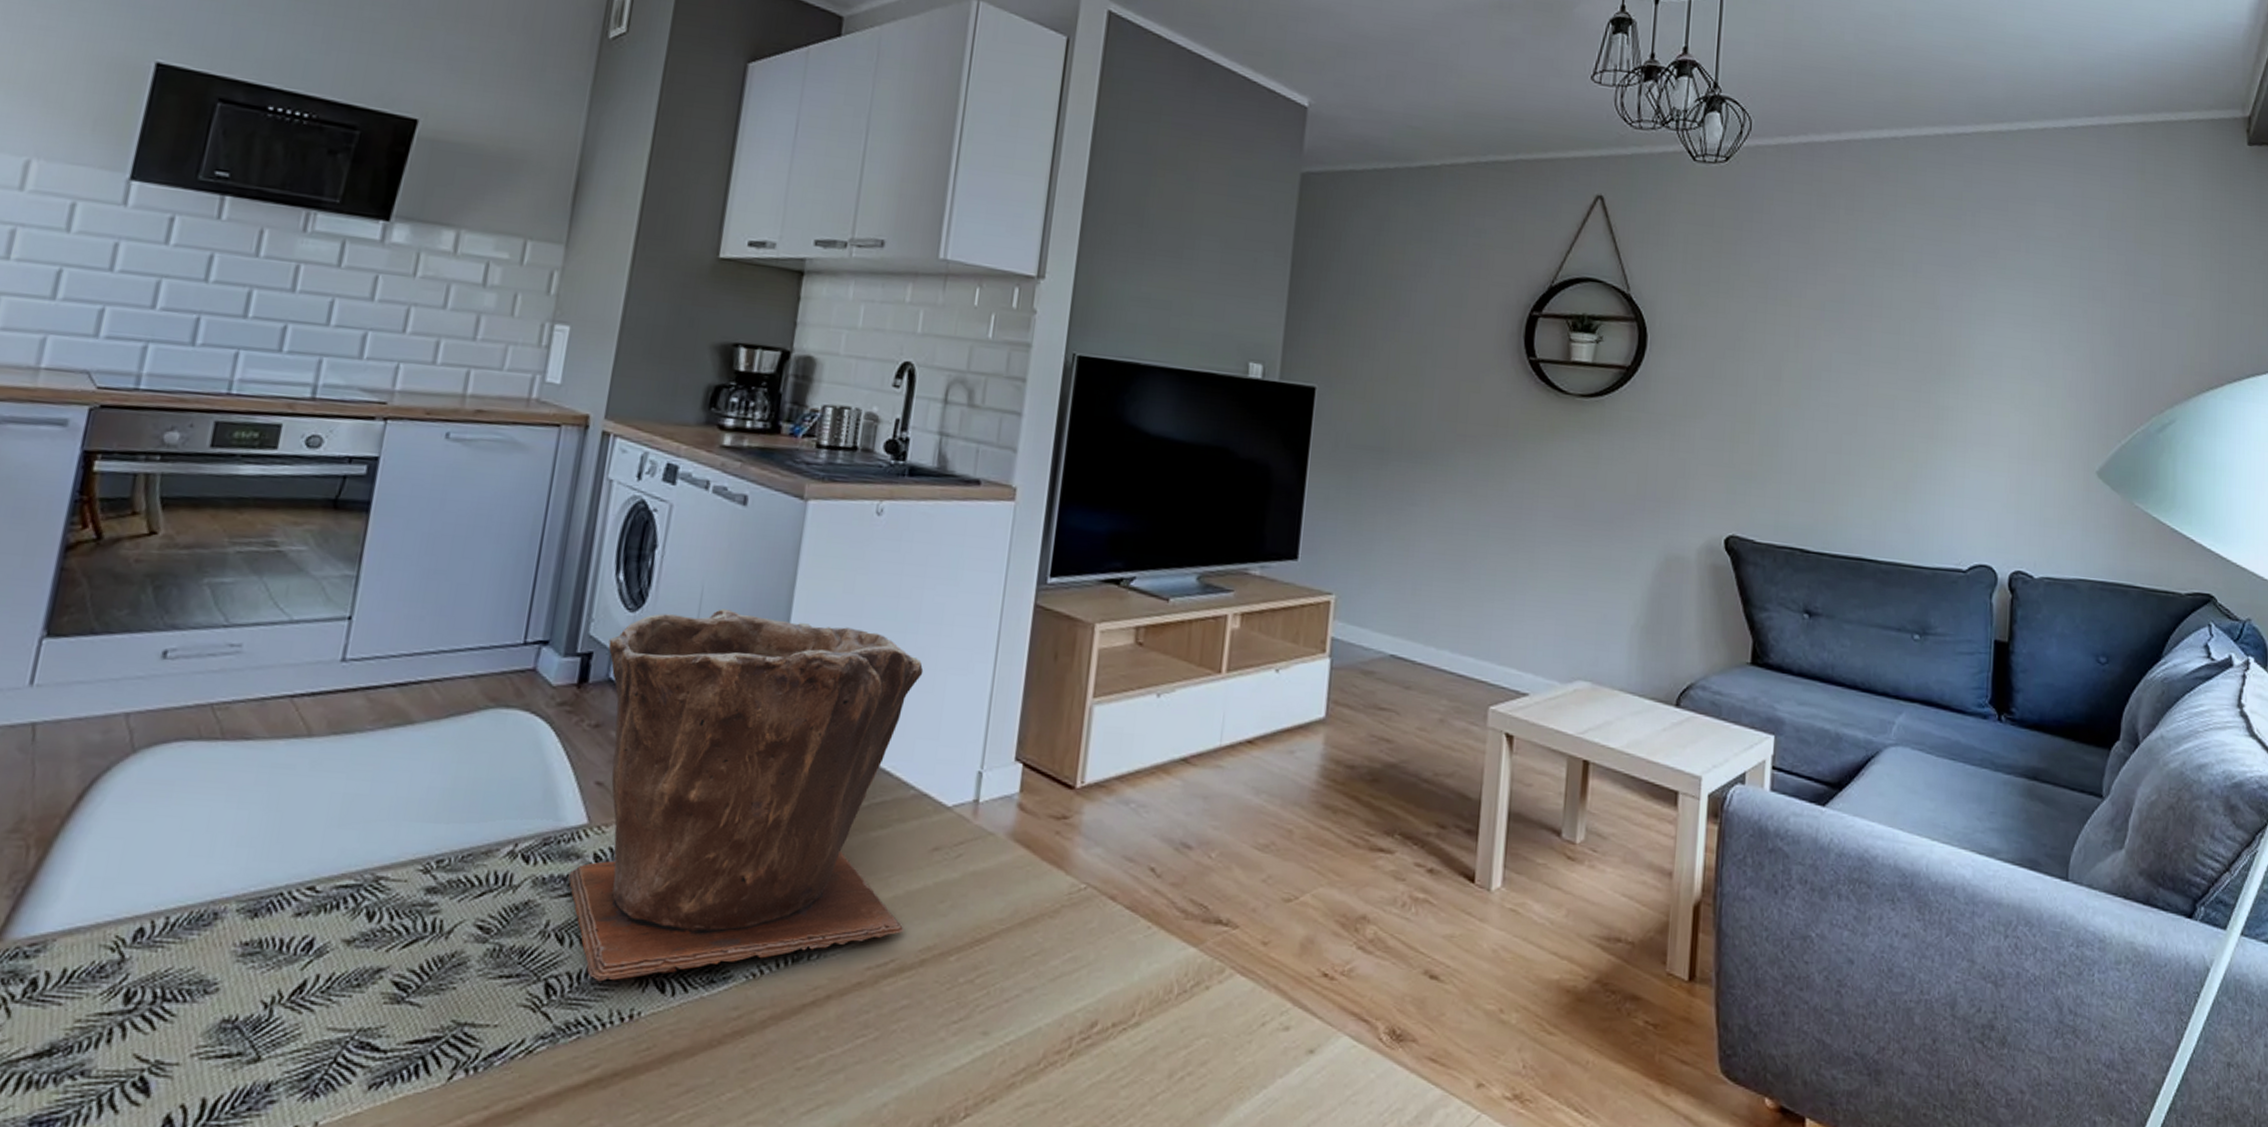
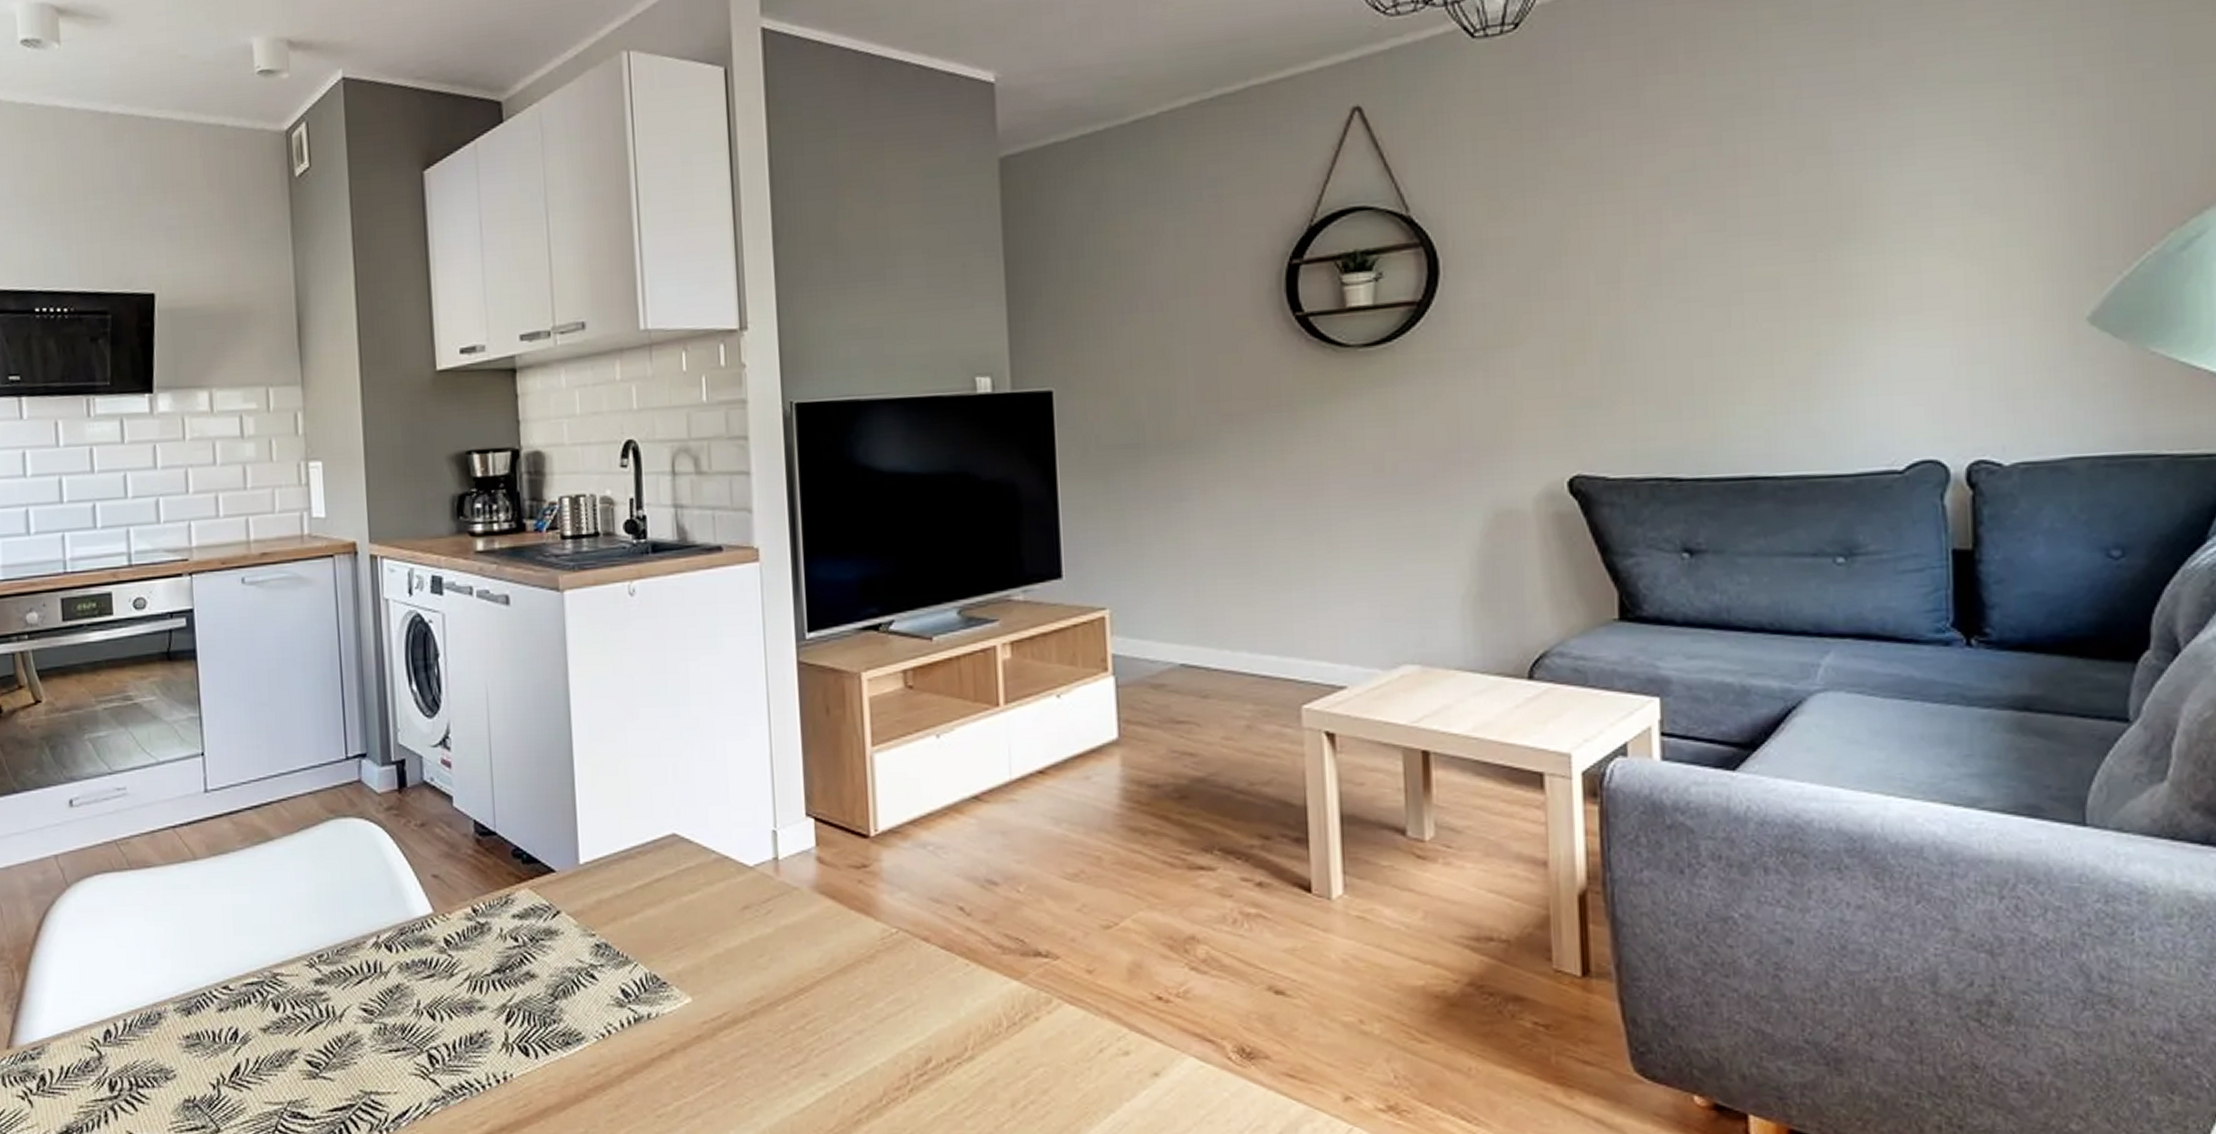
plant pot: present [568,609,924,982] -> none [416,705,730,1050]

